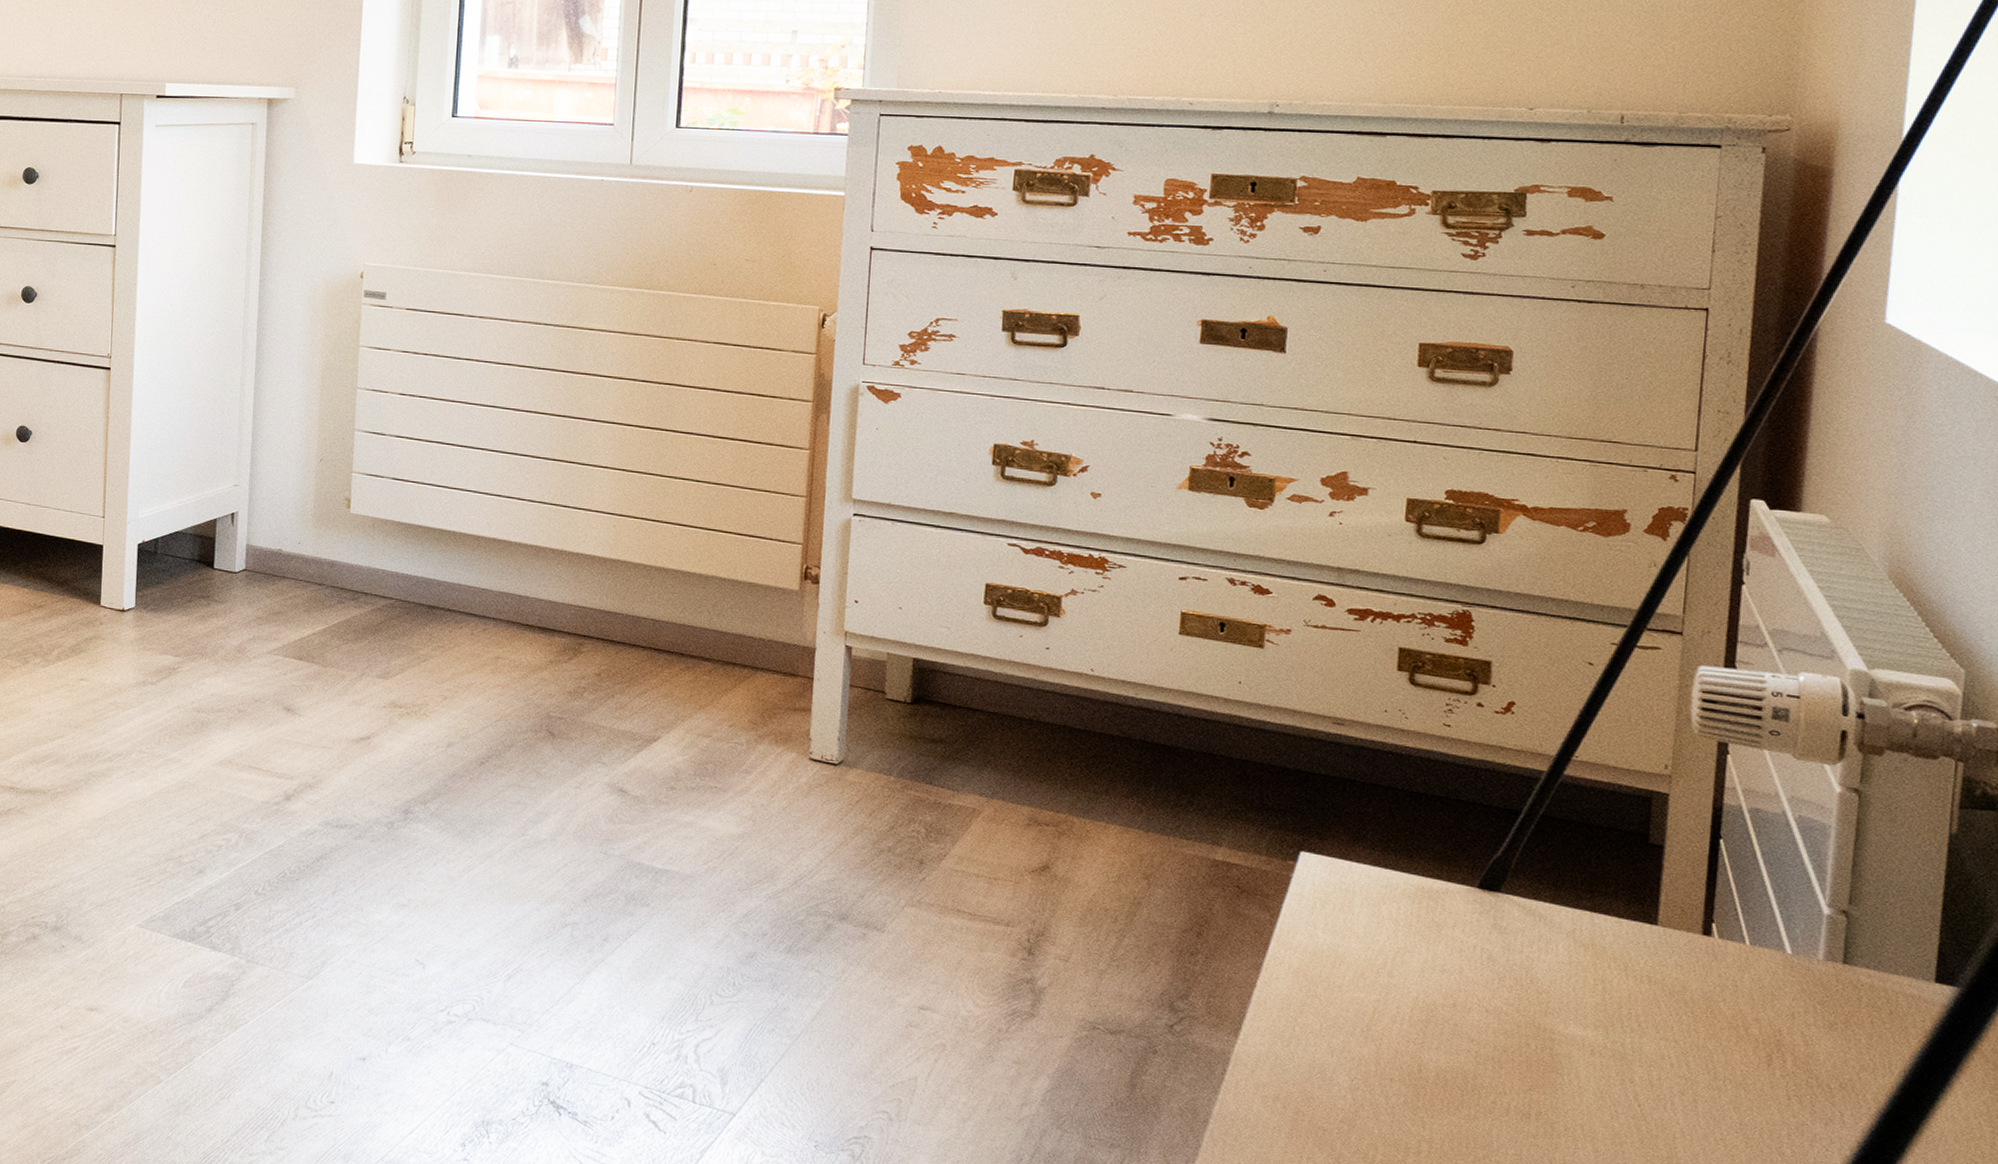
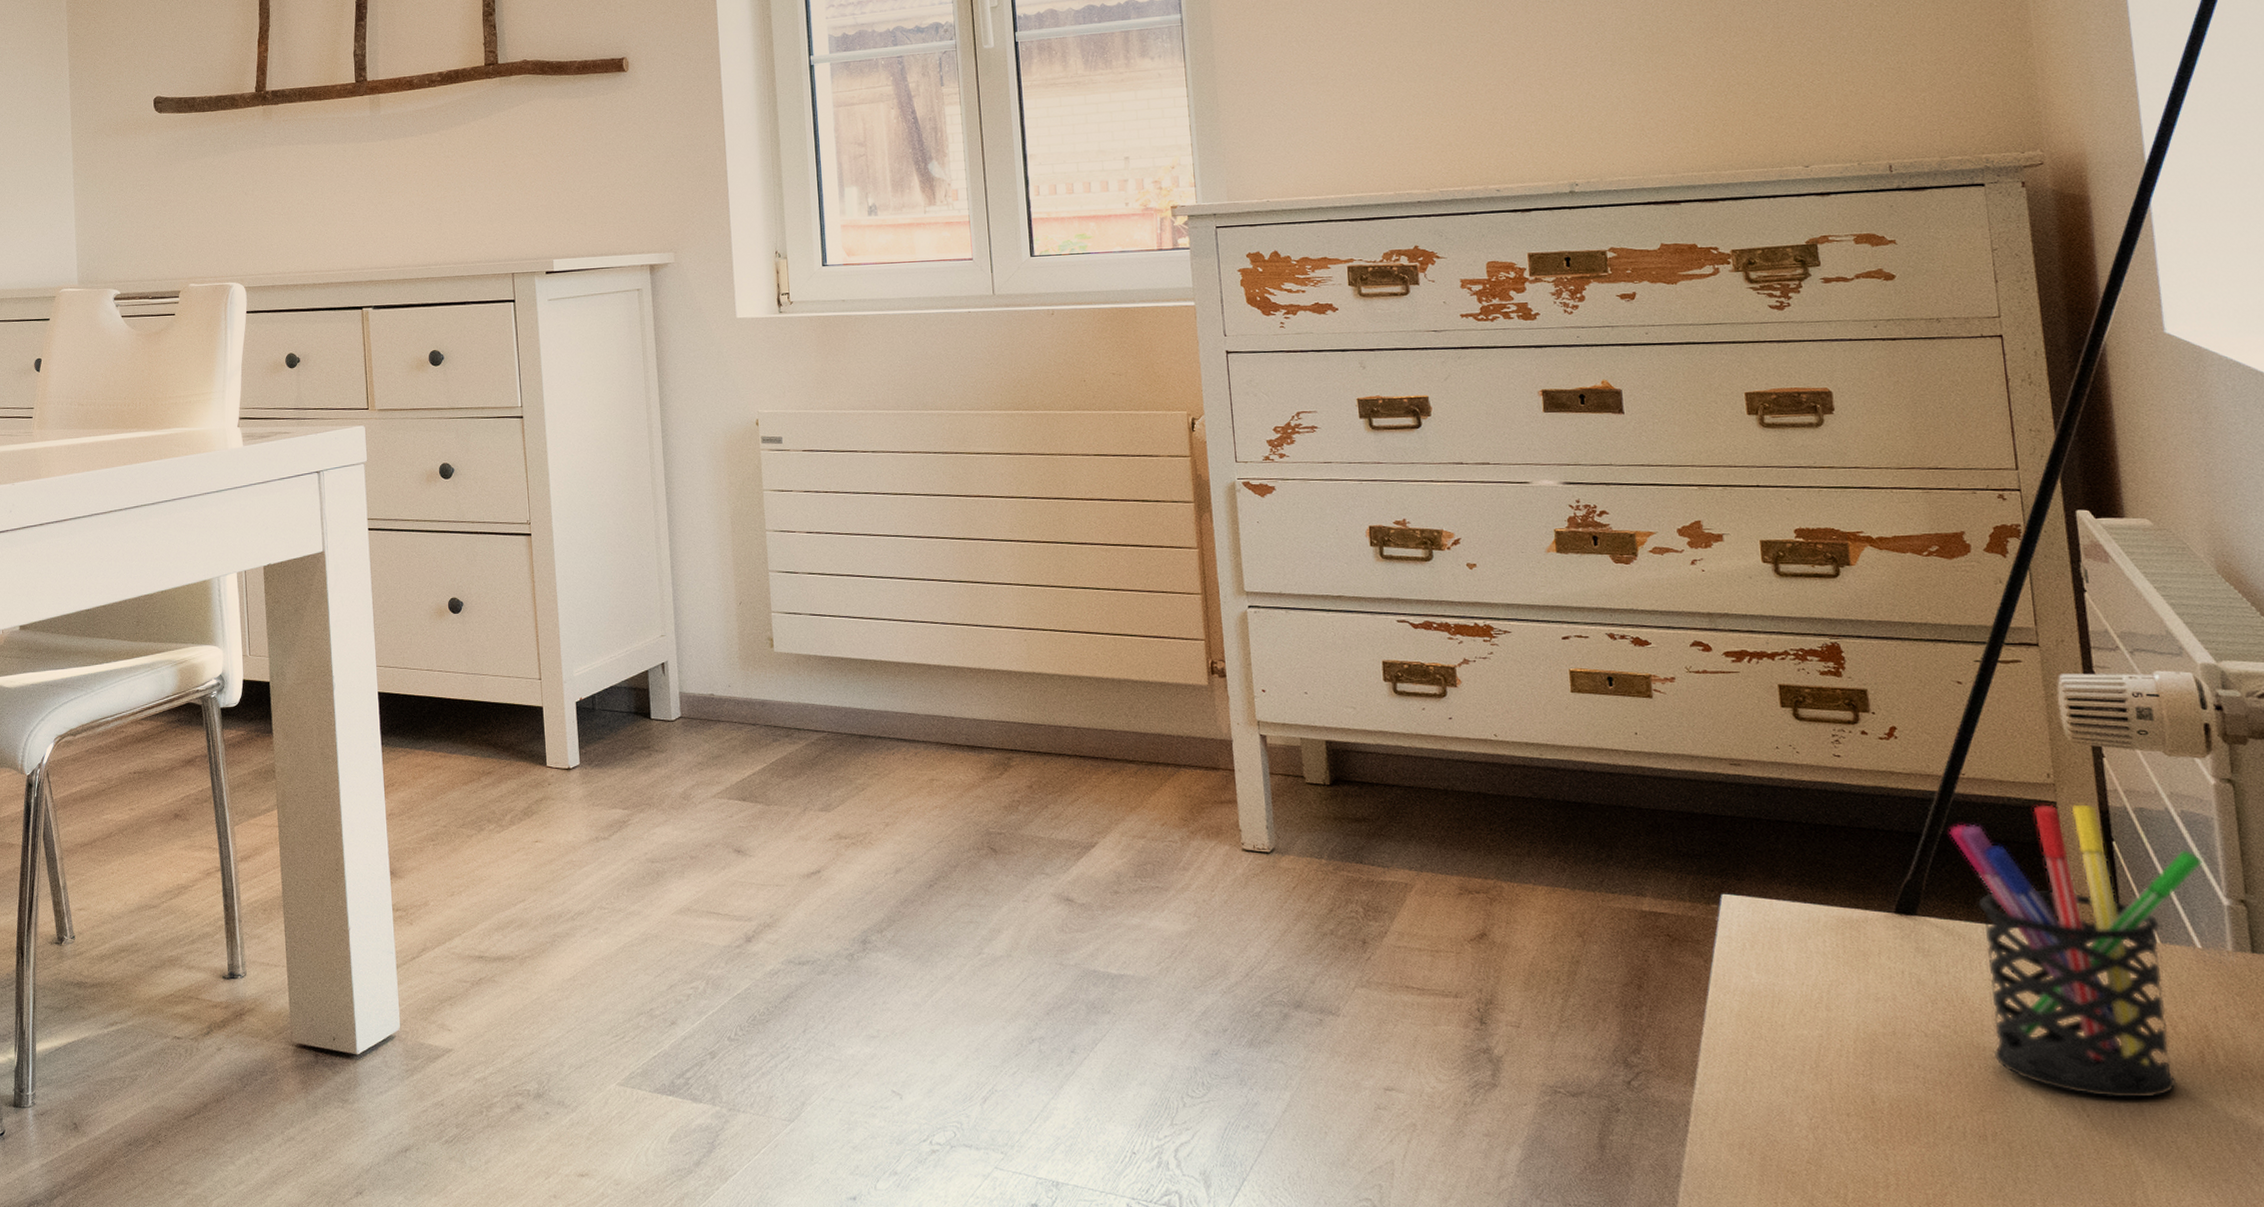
pen holder: none [1550,795,1811,1095] -> present [1949,804,2202,1098]

